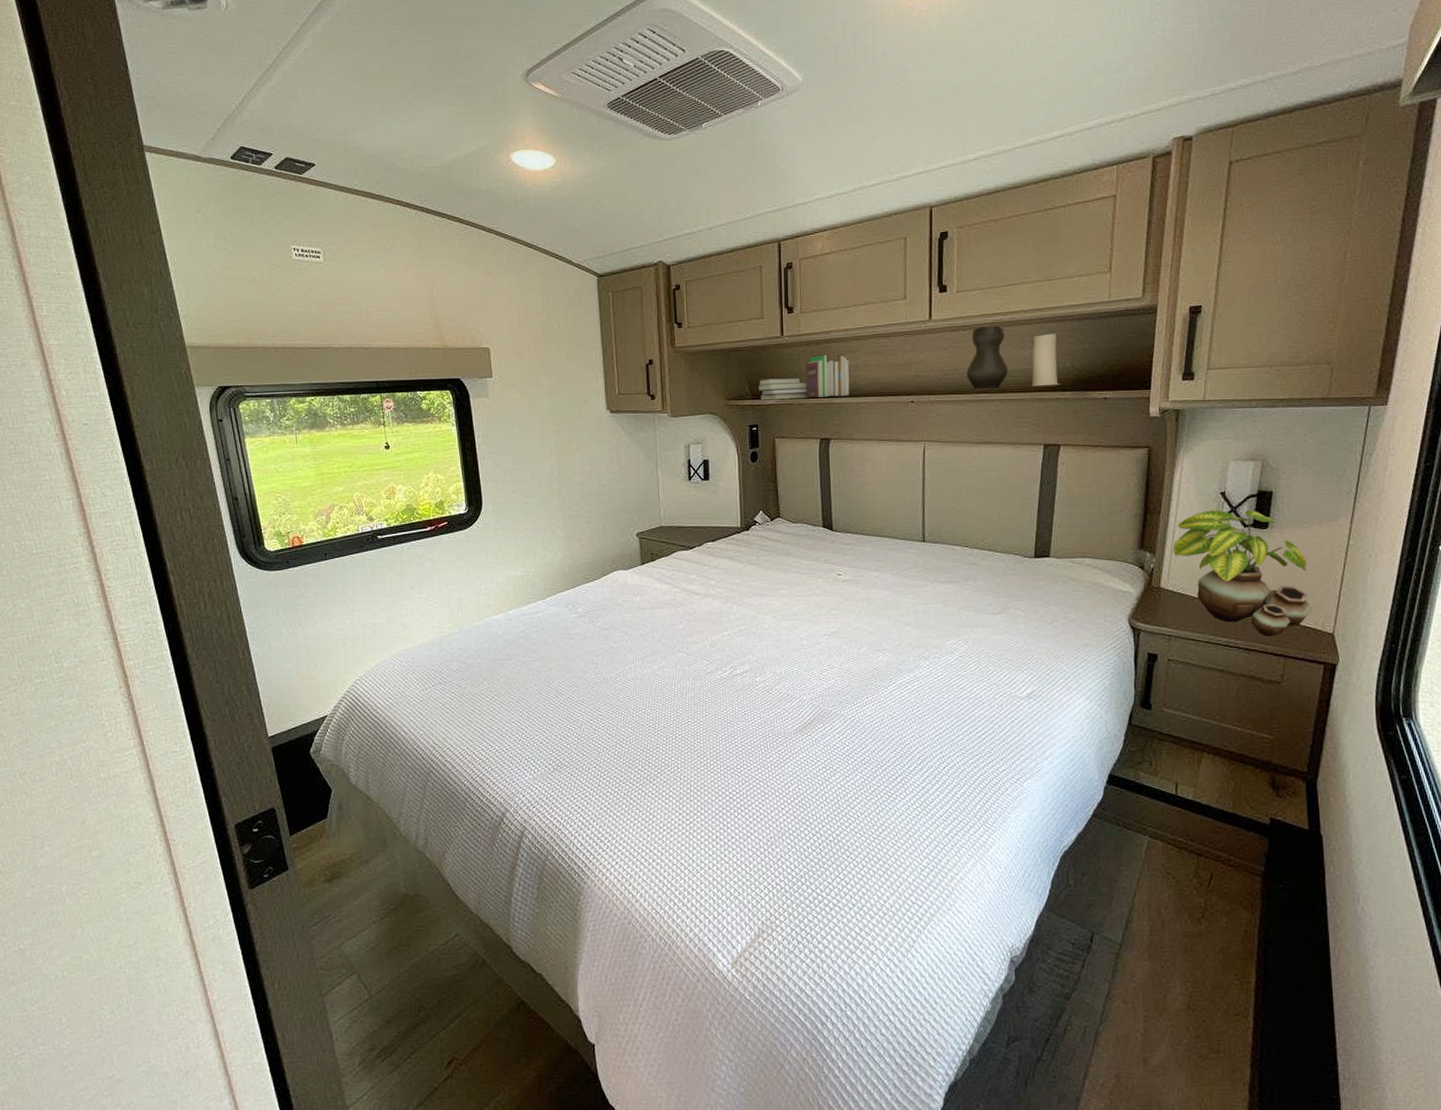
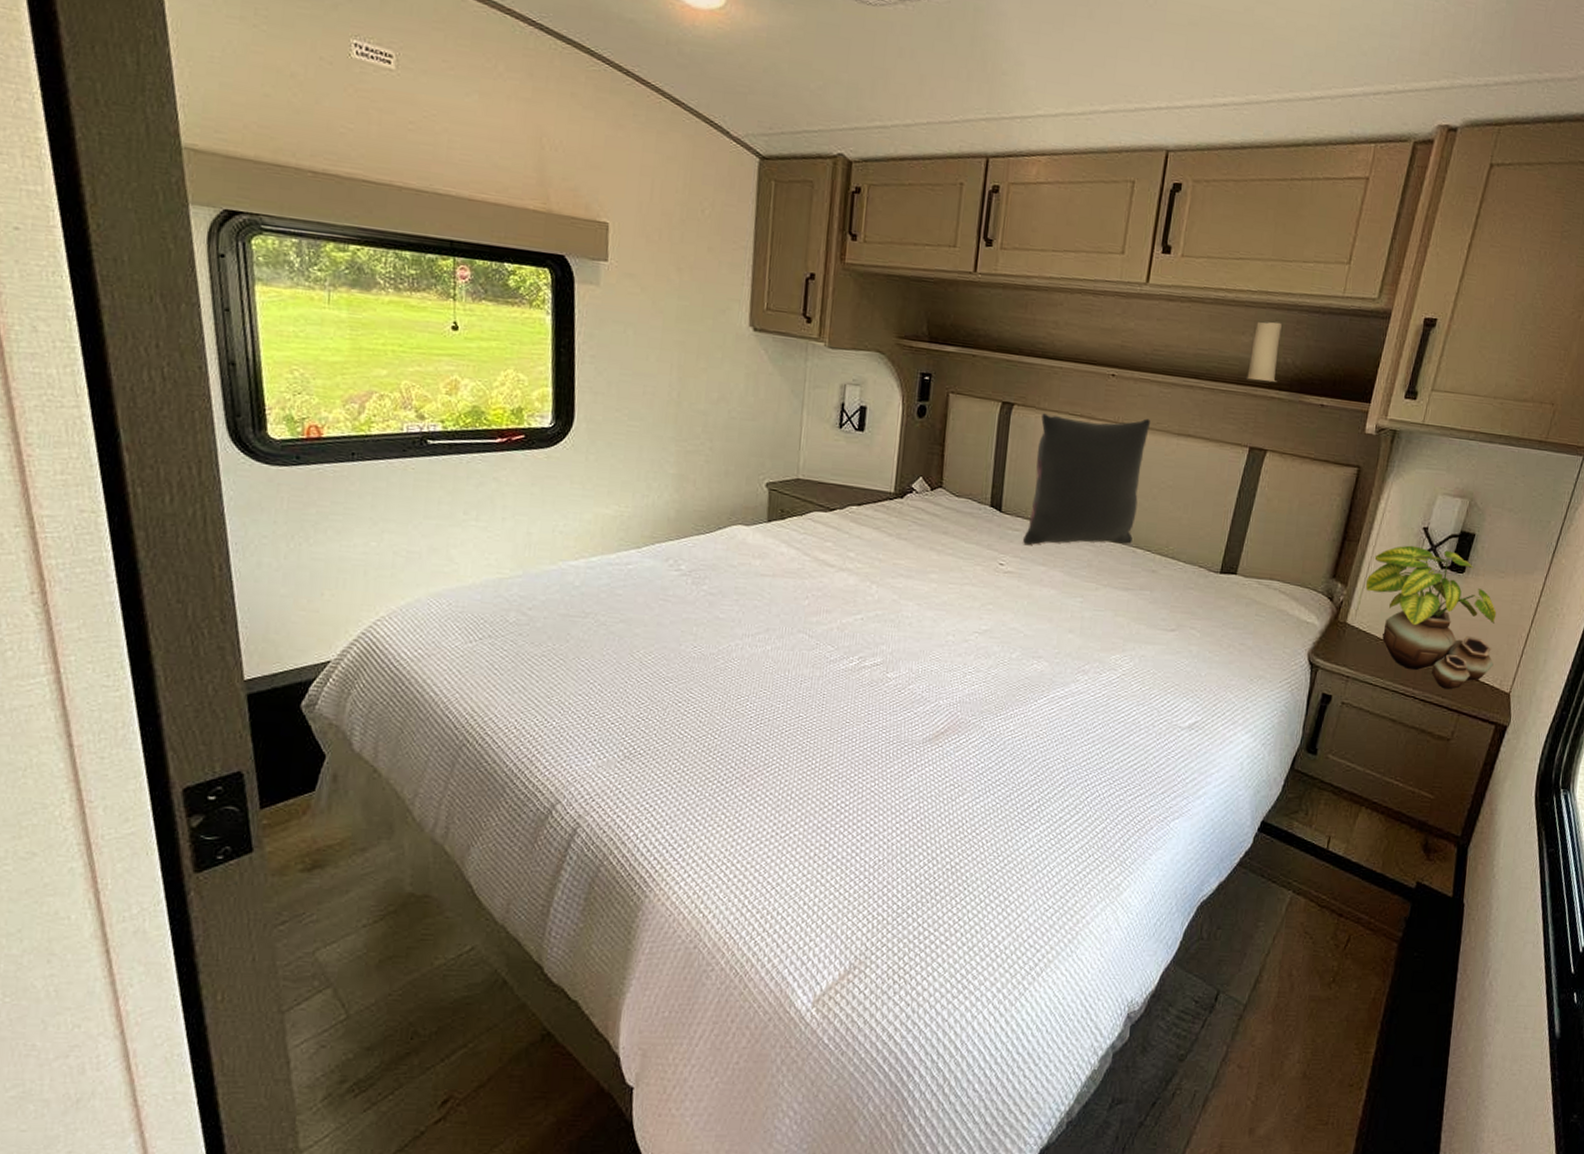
books: present [759,377,808,401] -> none [938,319,996,352]
books: present [805,355,850,398] -> none [993,302,1048,357]
pillow: none [855,434,951,555] -> present [1023,413,1150,545]
vase: present [966,327,1008,389] -> none [1177,301,1226,375]

